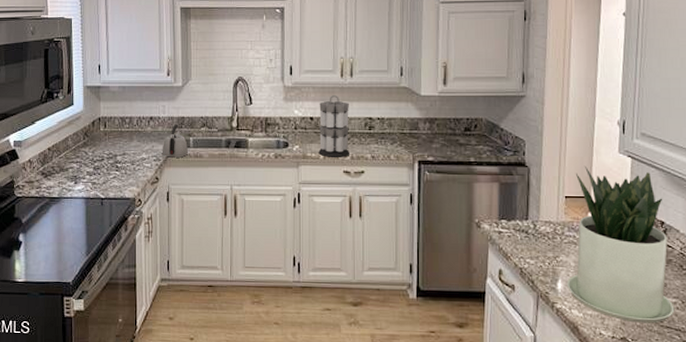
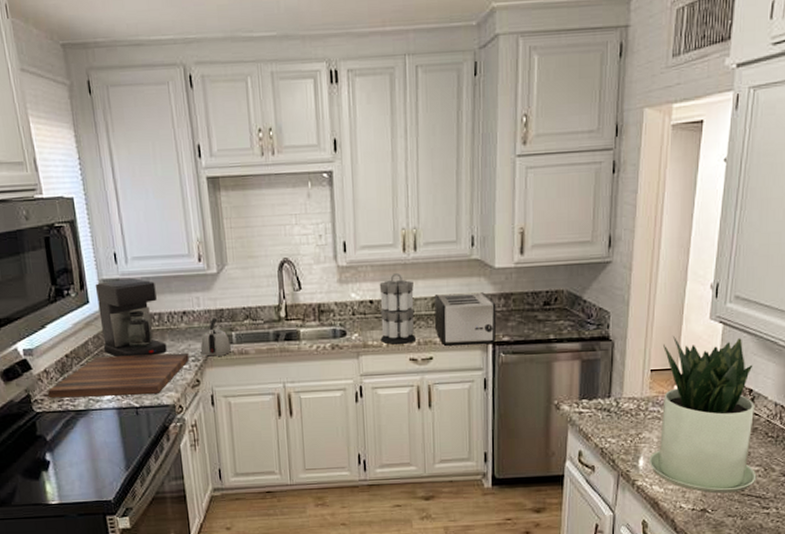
cutting board: none [29,152,151,187] -> present [48,352,189,399]
coffee maker: none [80,87,133,153] -> present [95,278,167,357]
toaster: none [366,116,422,163] -> present [434,292,497,347]

